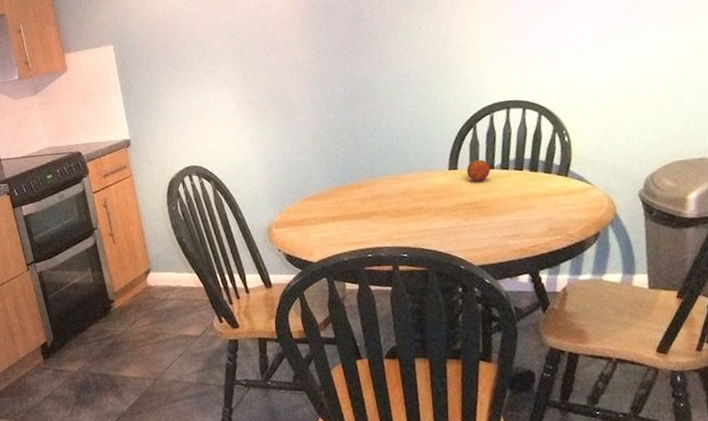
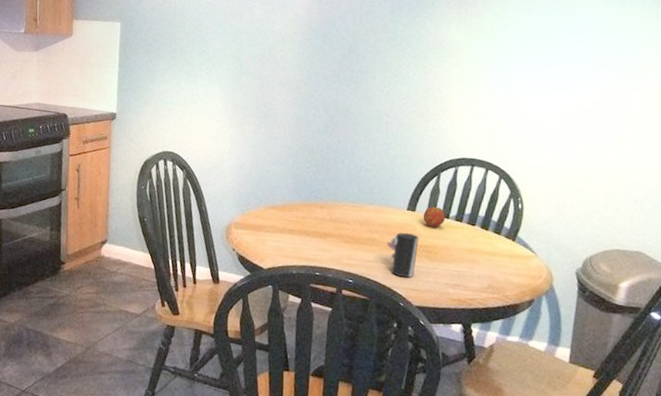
cup: none [435,193,470,240] -> present [387,232,419,278]

